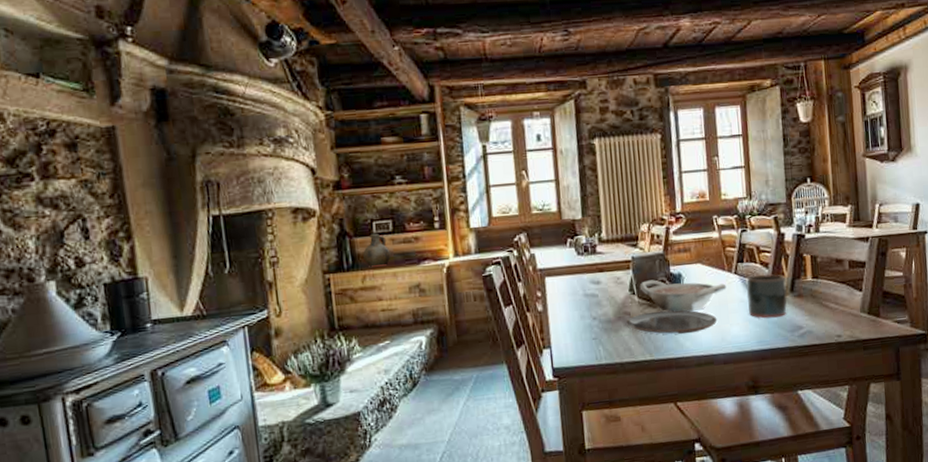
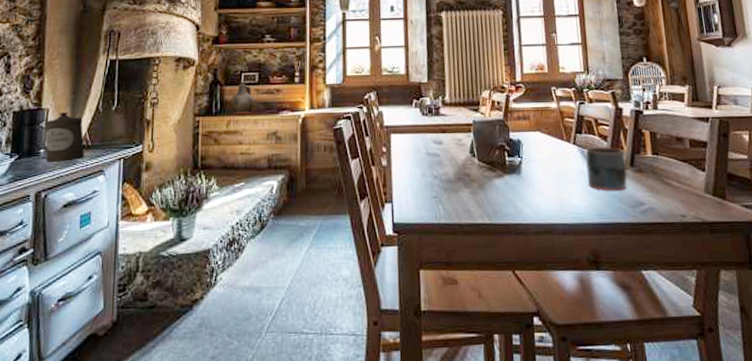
canister: none [145,279,200,337] -> present [44,111,84,162]
plate: present [626,310,717,335] -> none [466,175,556,200]
bowl: present [639,279,727,312] -> none [480,144,565,178]

